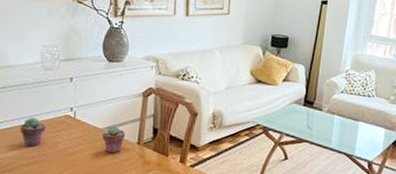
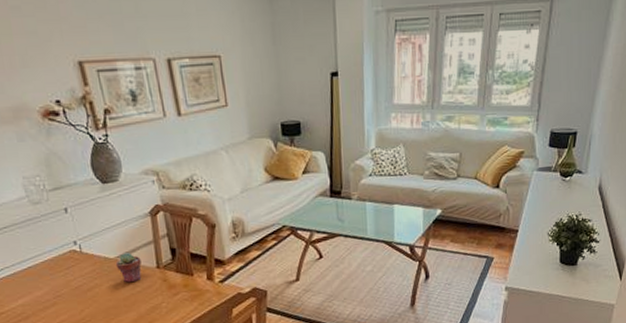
potted succulent: present [19,118,47,147] -> none [24,259,53,291]

